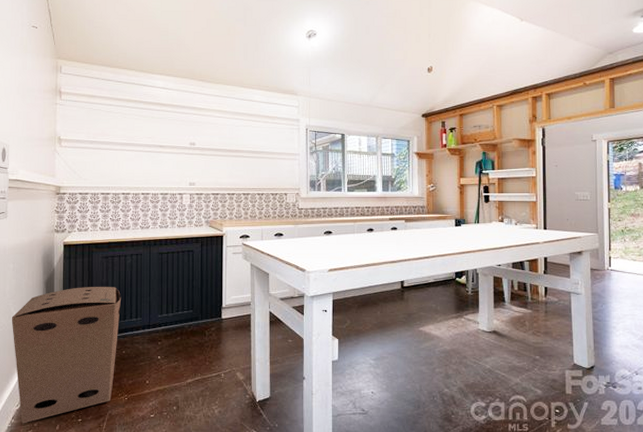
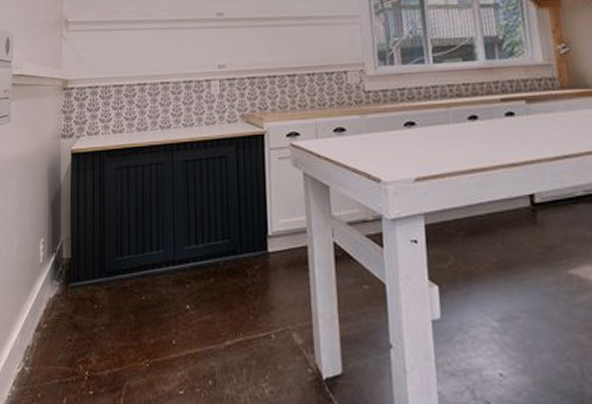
cardboard box: present [11,287,122,424] -> none [13,207,140,393]

